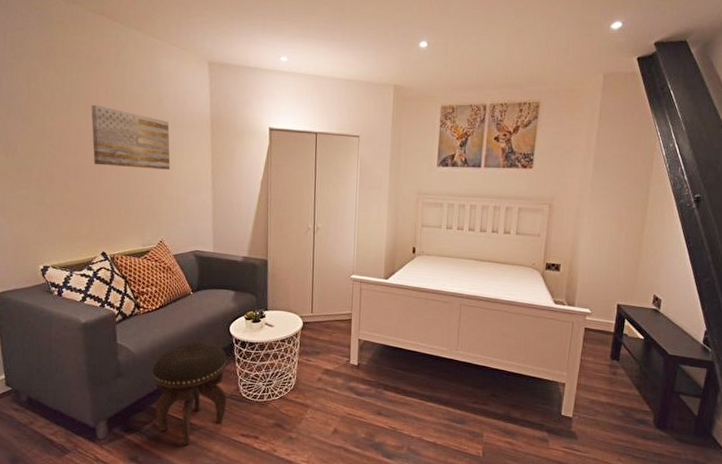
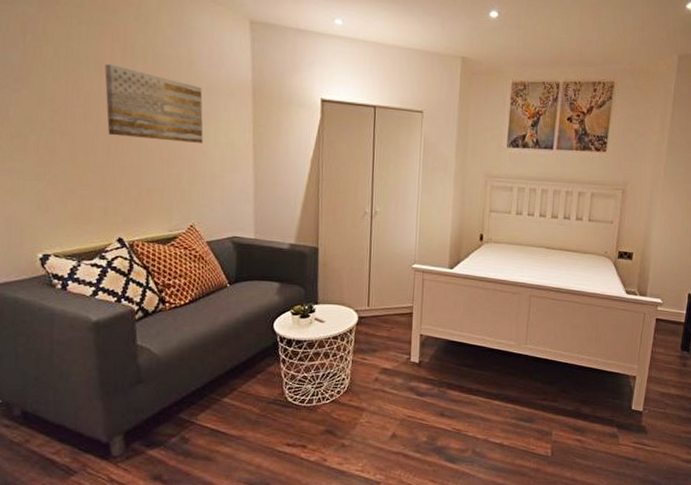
footstool: present [152,342,227,445] -> none [180,341,270,459]

